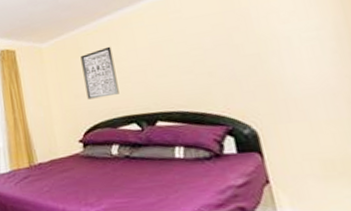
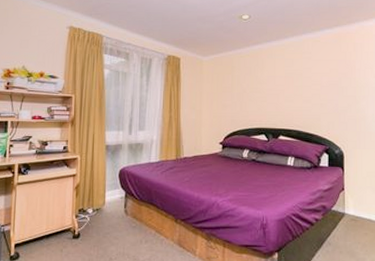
wall art: present [80,46,119,100] -> none [232,70,257,111]

